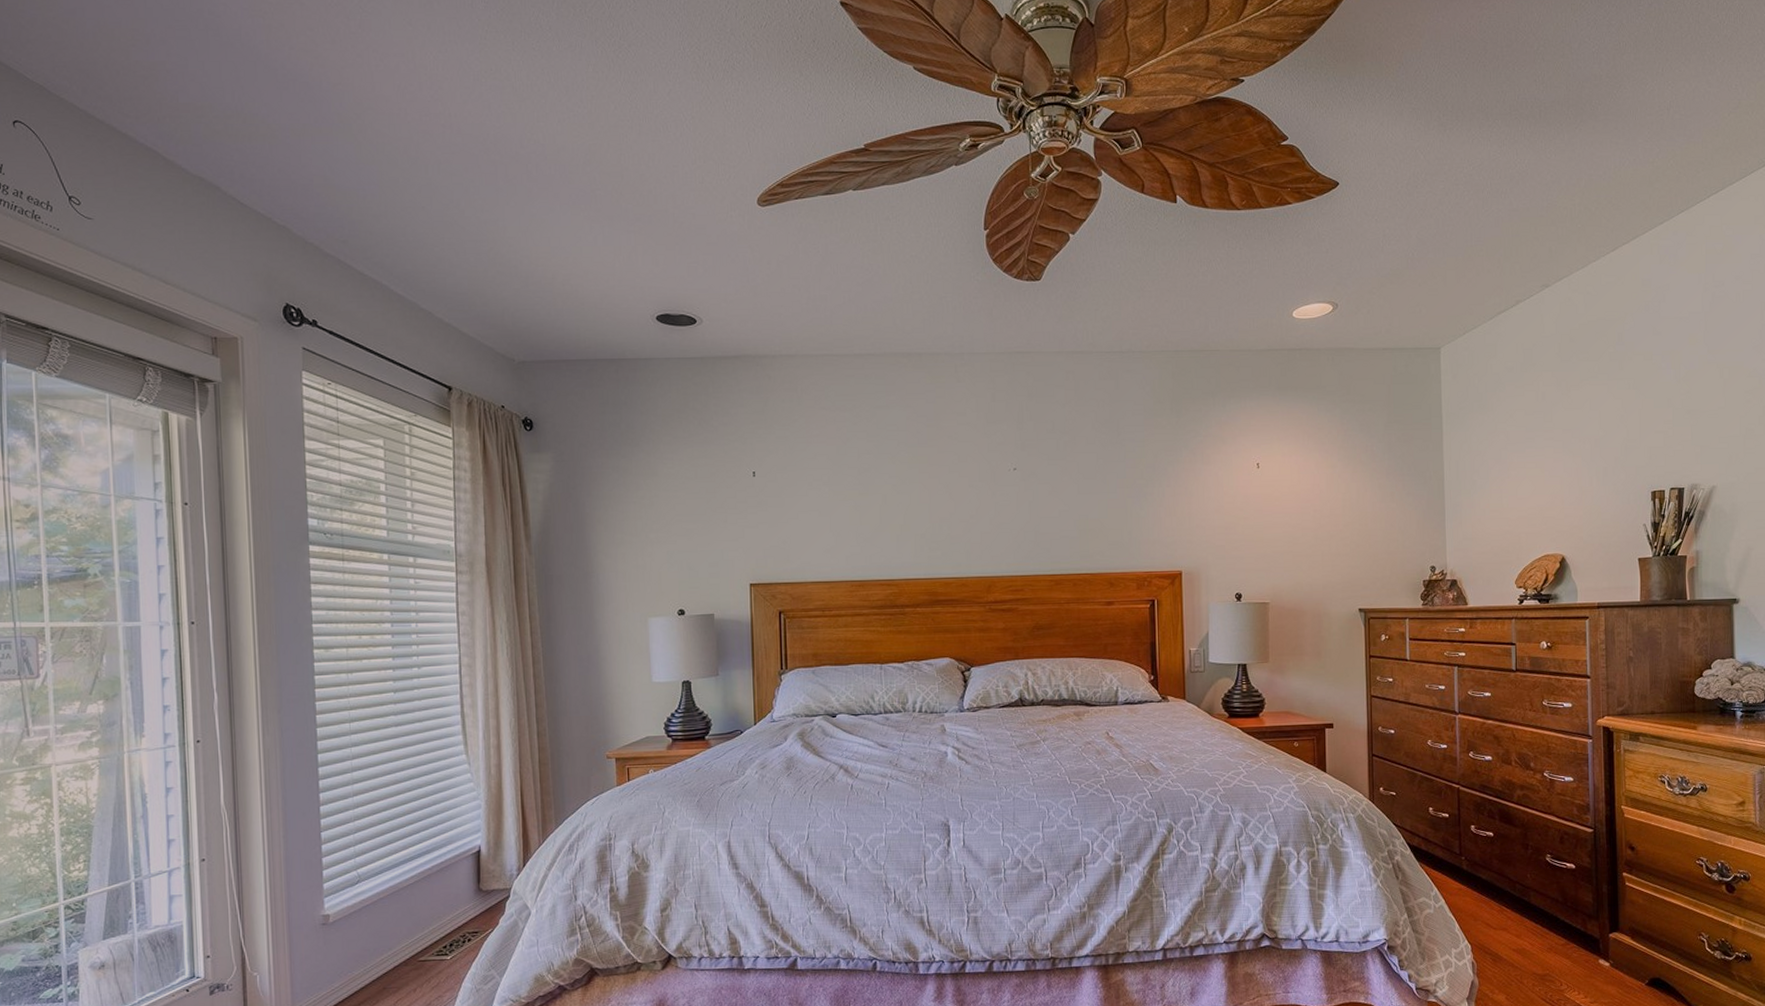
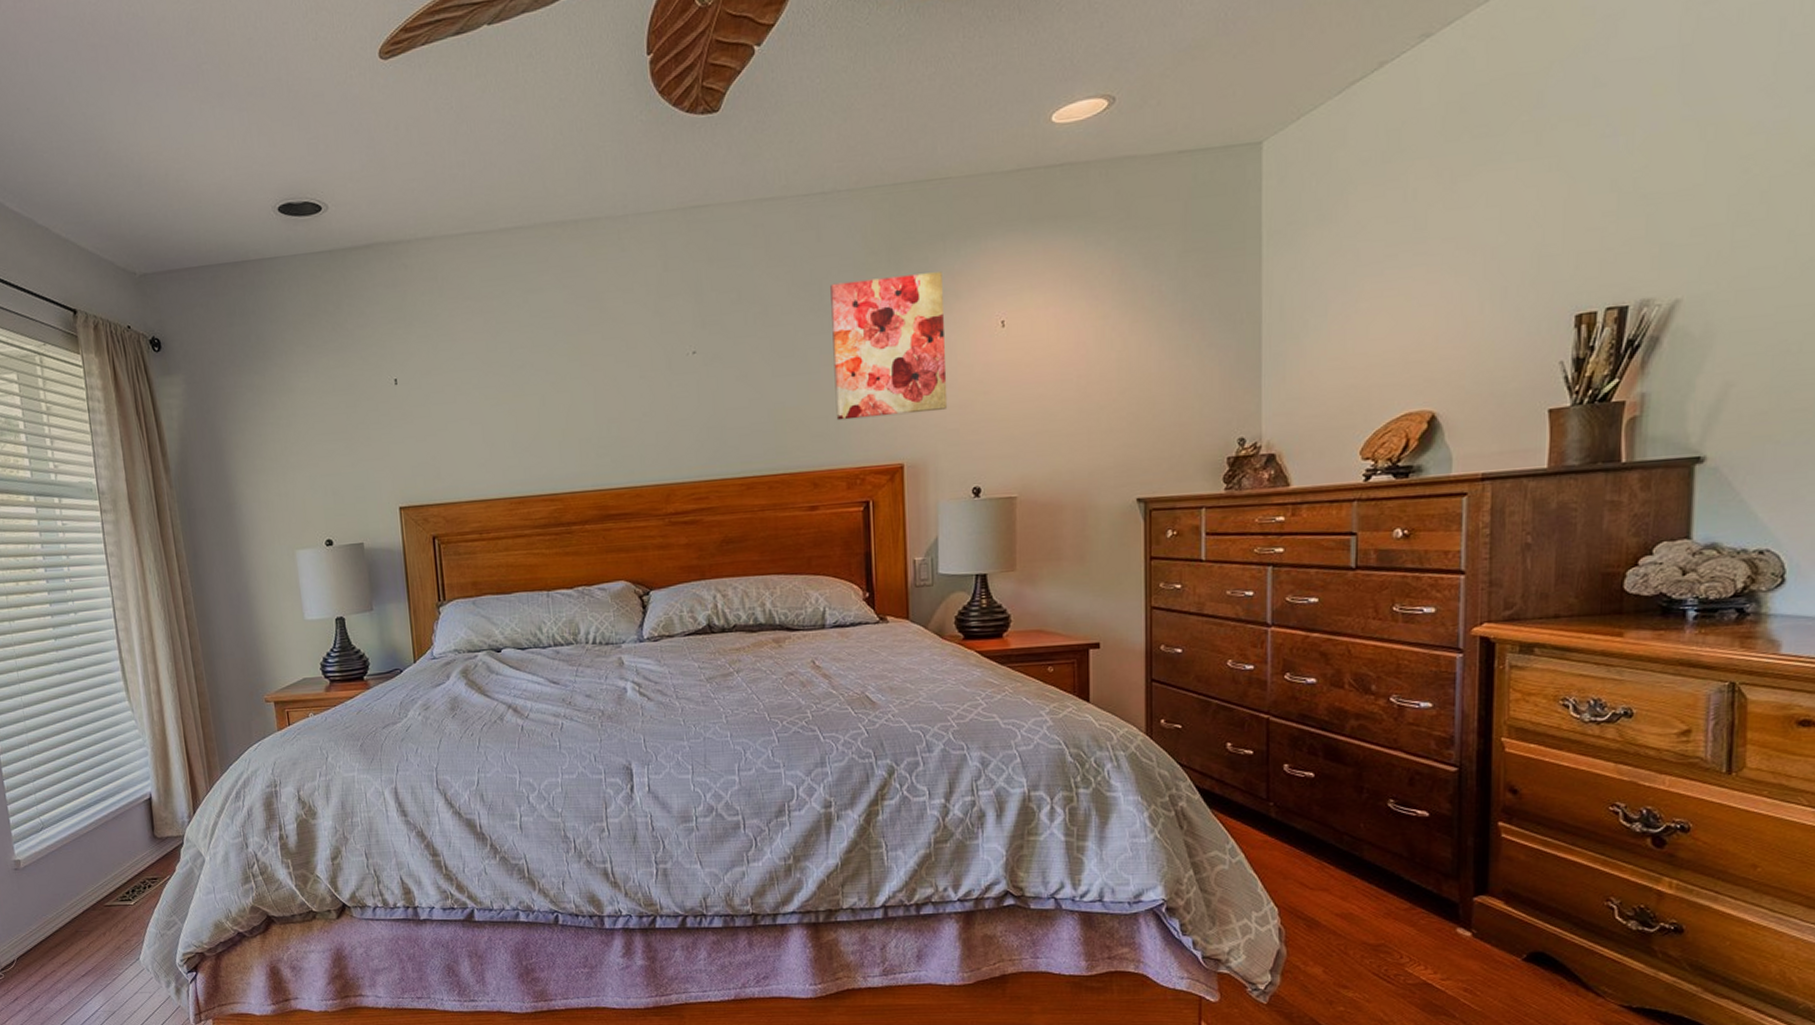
wall art: none [1126,421,1216,533] -> present [830,271,948,421]

